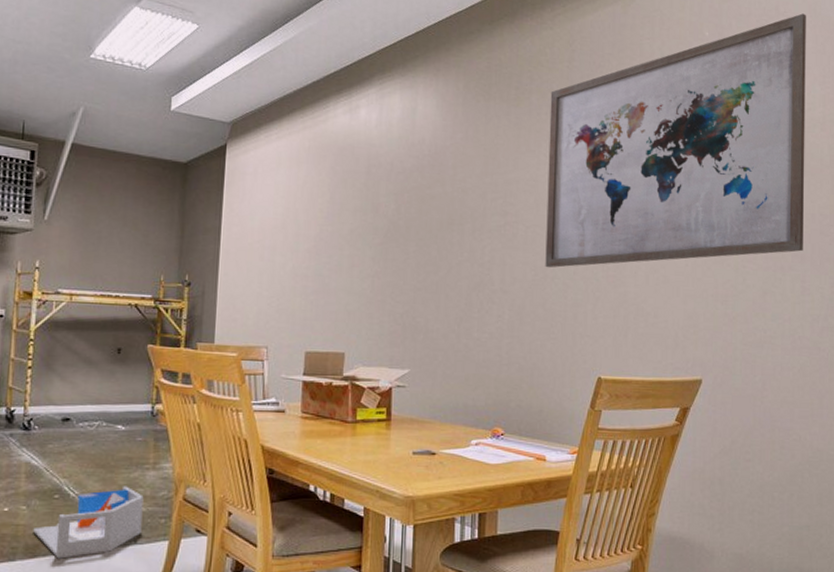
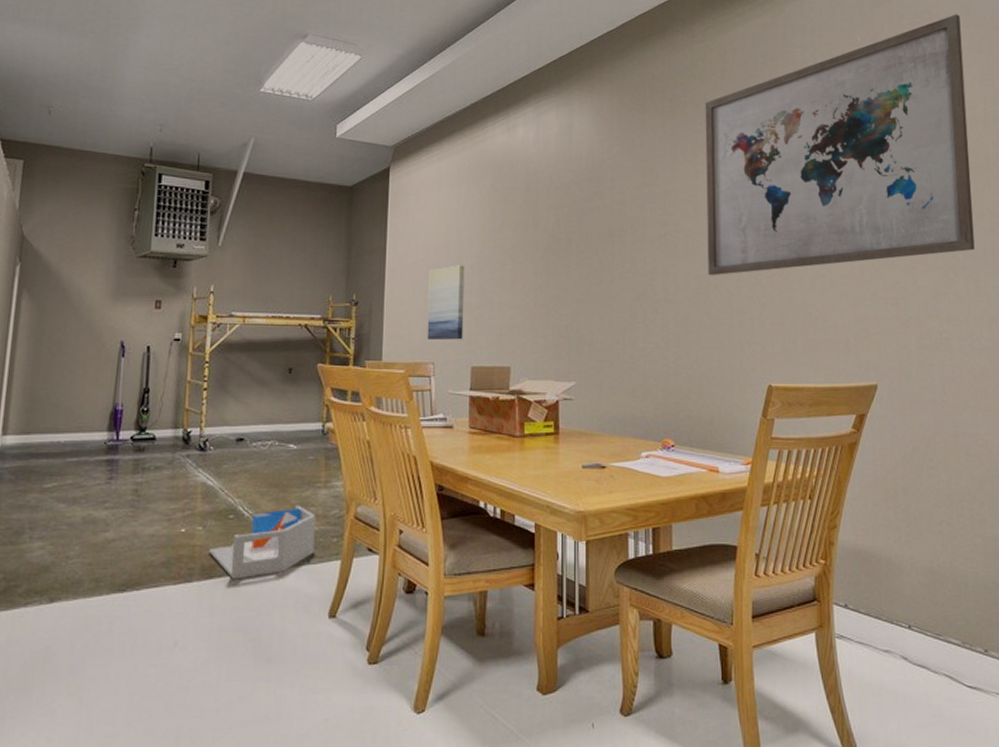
wall art: none [261,248,302,325] -> present [427,265,465,340]

